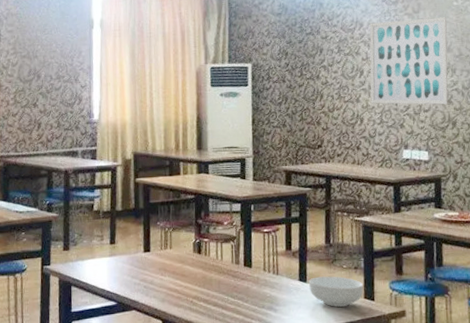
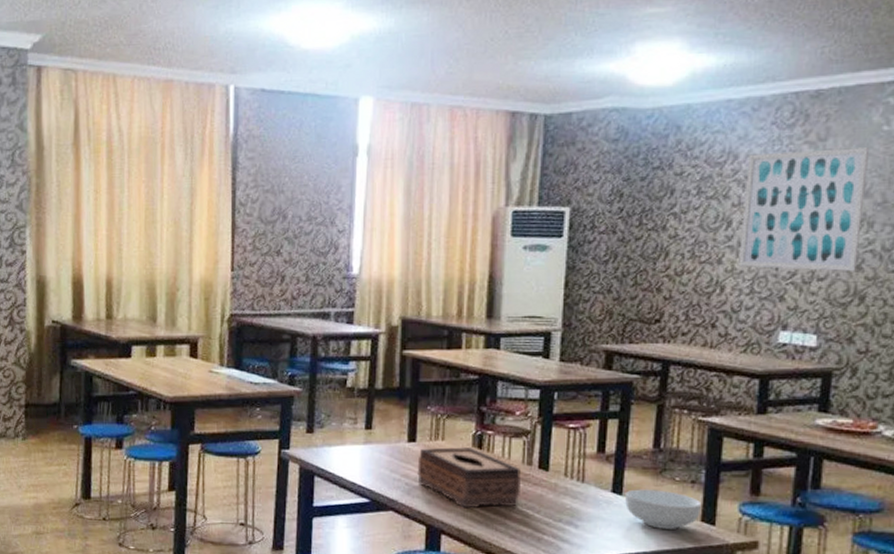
tissue box: none [152,253,232,303] -> present [417,447,522,509]

